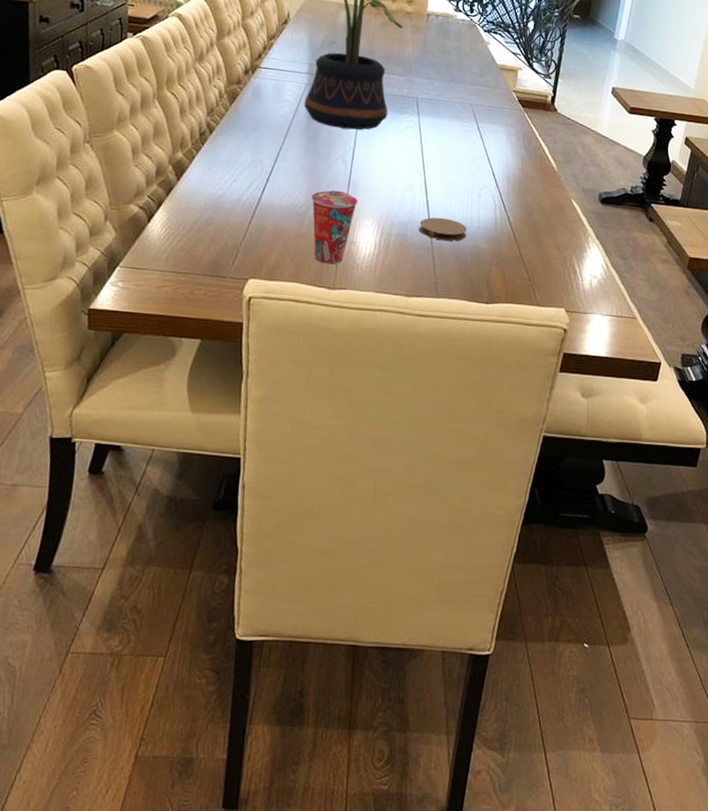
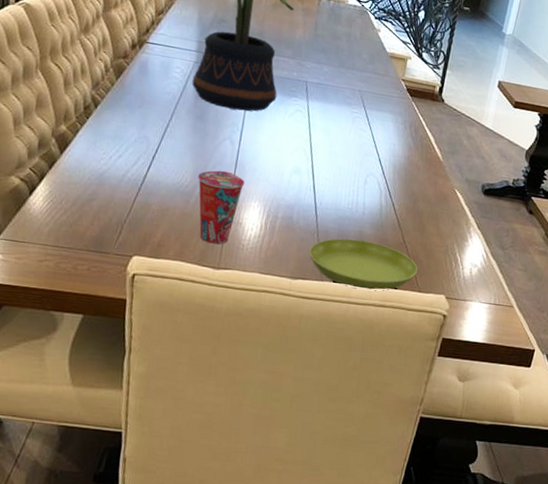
coaster: present [419,217,467,241] -> none [305,201,352,226]
saucer: none [423,253,535,307] -> present [308,238,418,291]

